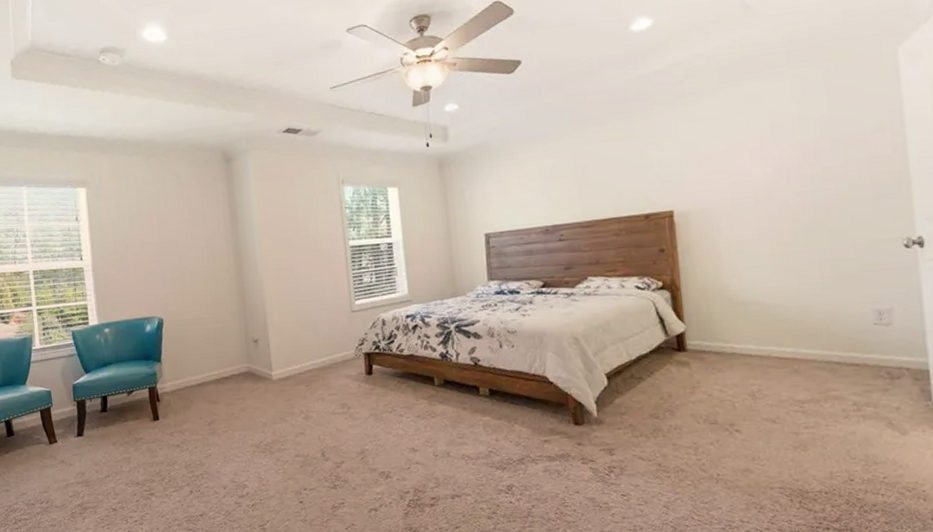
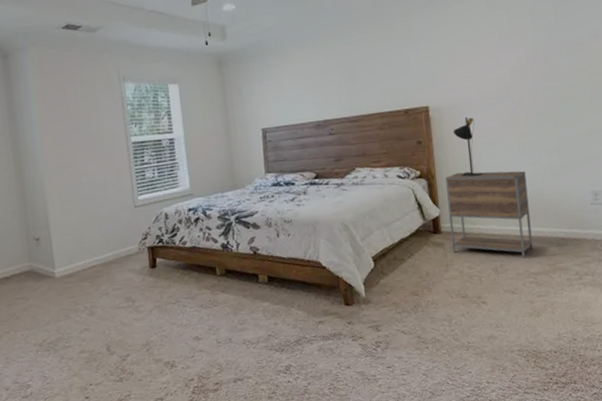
nightstand: none [692,284,799,384] -> present [445,170,533,259]
table lamp: none [702,222,738,290] -> present [453,116,483,177]

